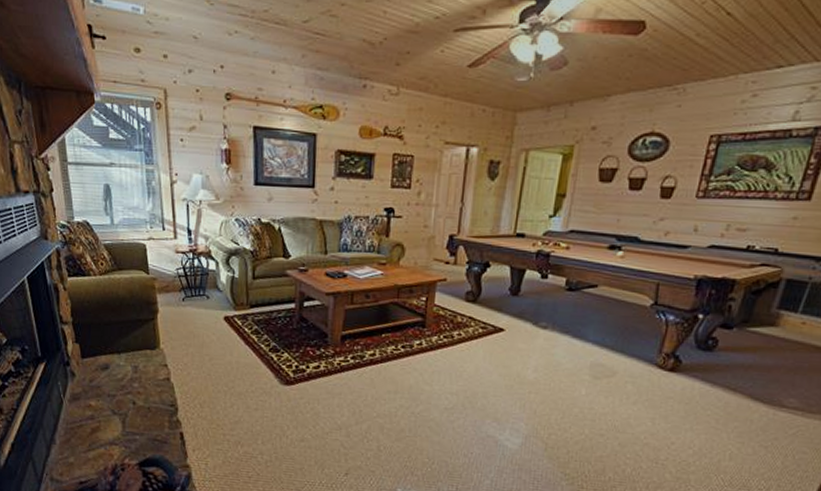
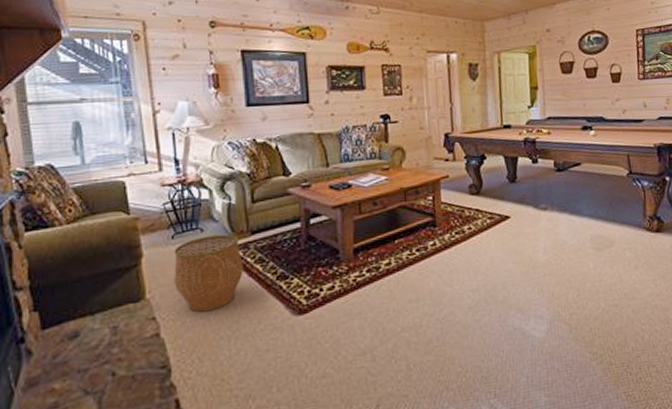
basket: none [183,303,241,368] -> present [174,232,243,313]

